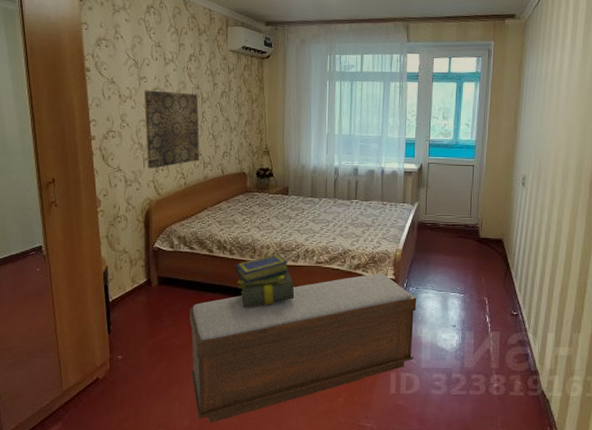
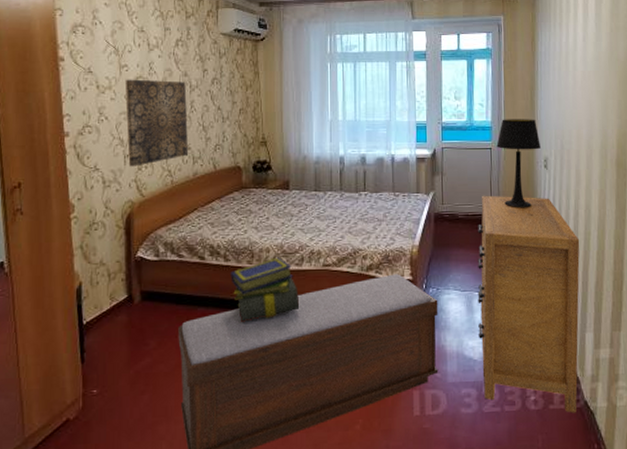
dresser: none [451,207,550,400] -> present [477,195,580,413]
table lamp: none [479,139,520,221] -> present [496,119,540,208]

